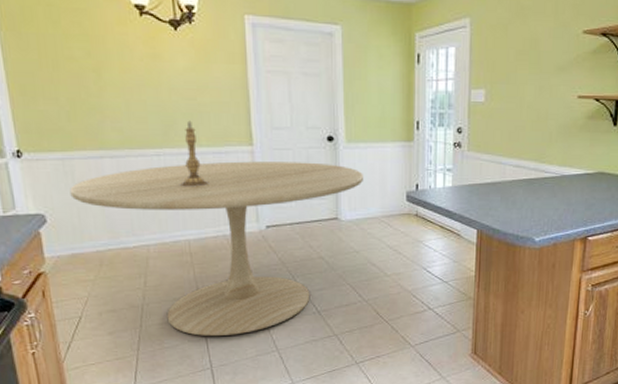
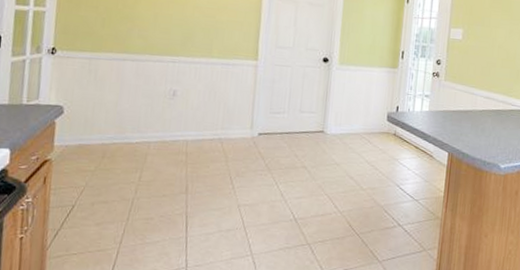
dining table: present [69,161,364,337] -> none [90,71,352,236]
candlestick: present [179,120,210,187] -> none [187,34,215,93]

